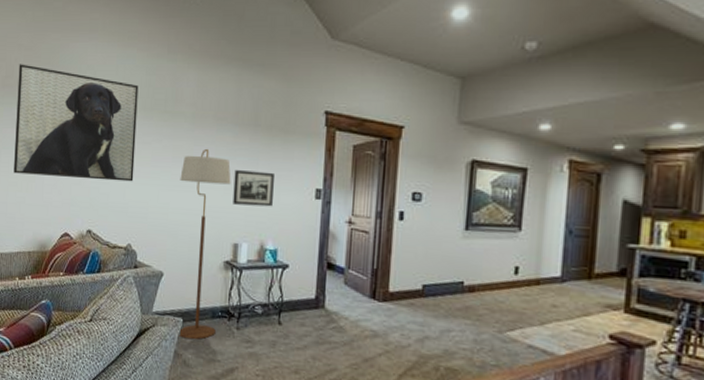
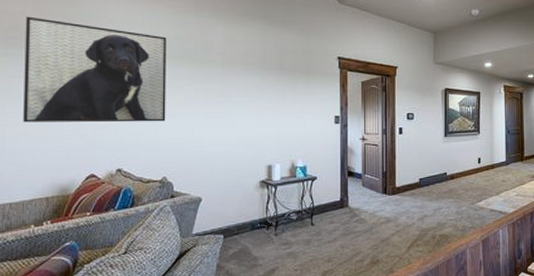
floor lamp: present [178,148,231,340] -> none [213,89,262,252]
picture frame: present [233,170,274,207] -> none [265,105,300,133]

